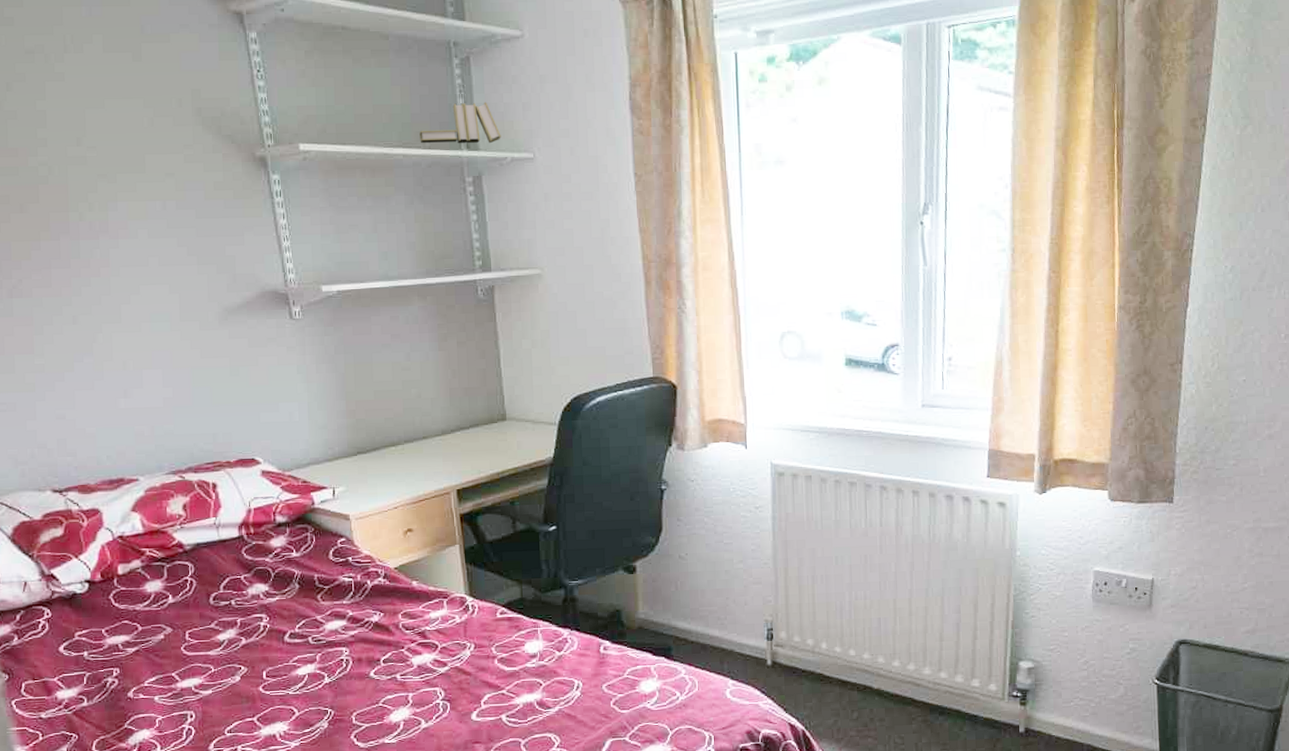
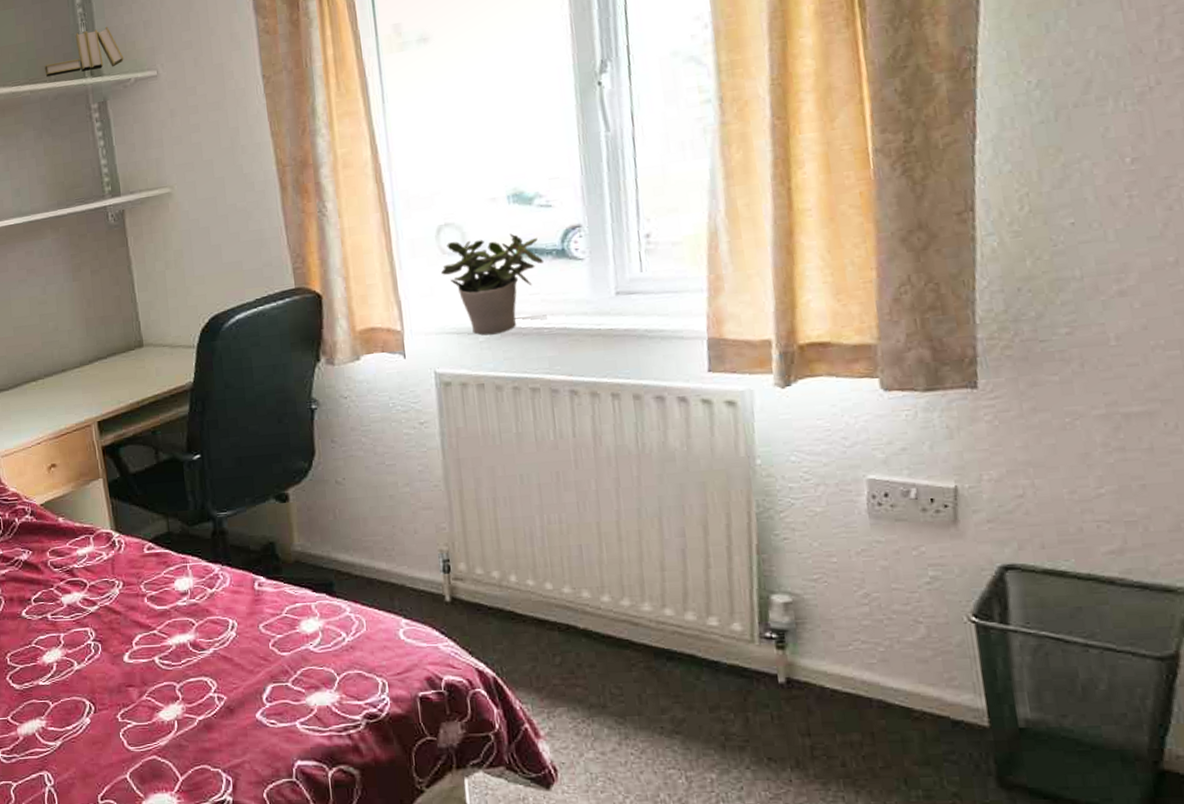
potted plant: none [781,346,868,434] -> present [440,233,544,336]

